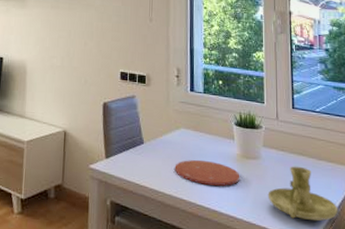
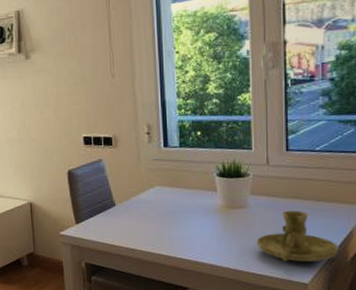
plate: present [174,159,240,186] -> none [151,215,225,239]

